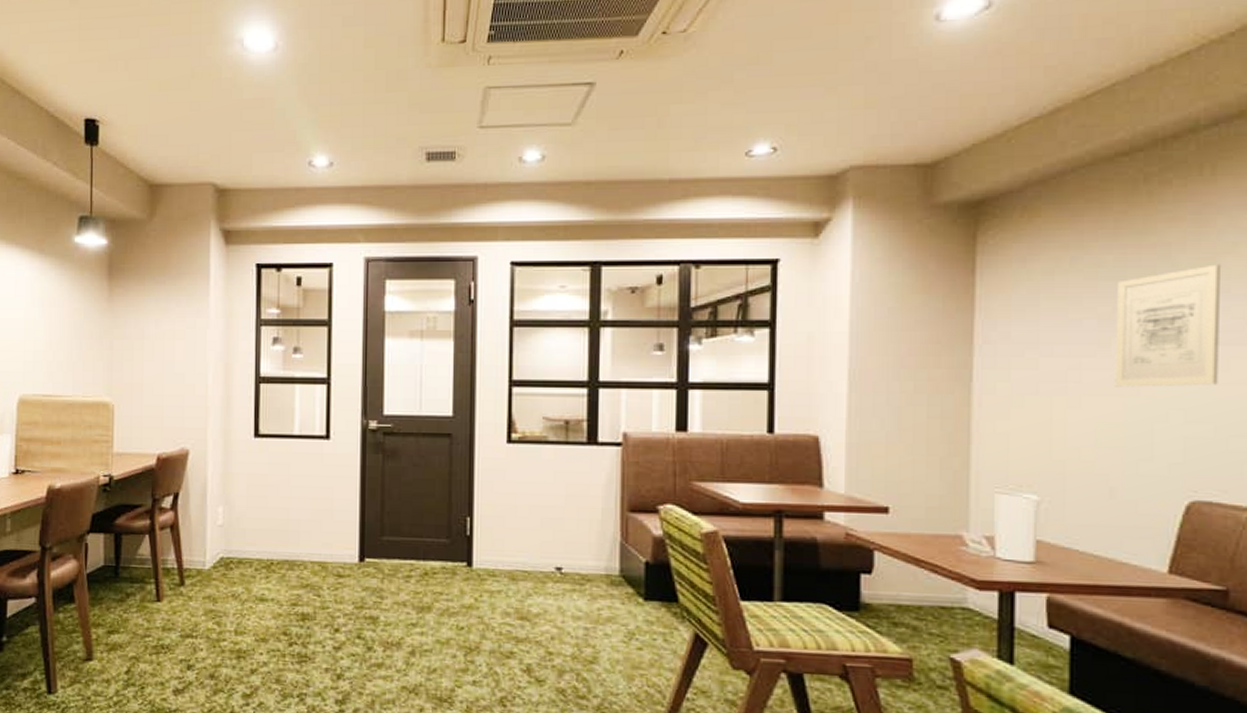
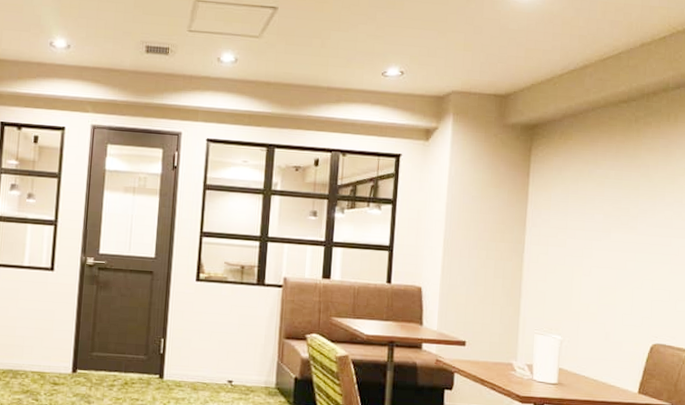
wall art: present [1114,264,1222,387] -> none [611,182,678,265]

